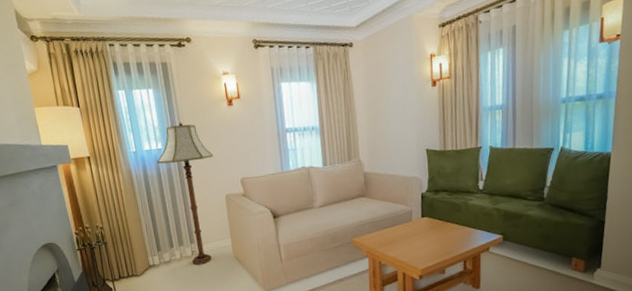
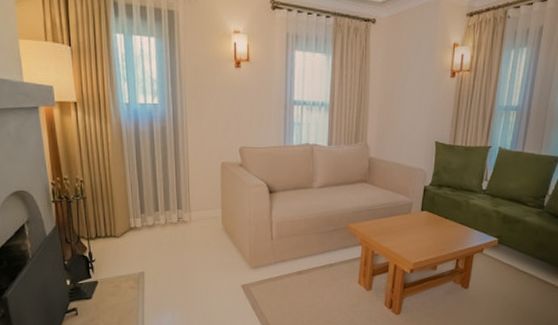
floor lamp: present [157,121,214,265] -> none [151,77,213,233]

